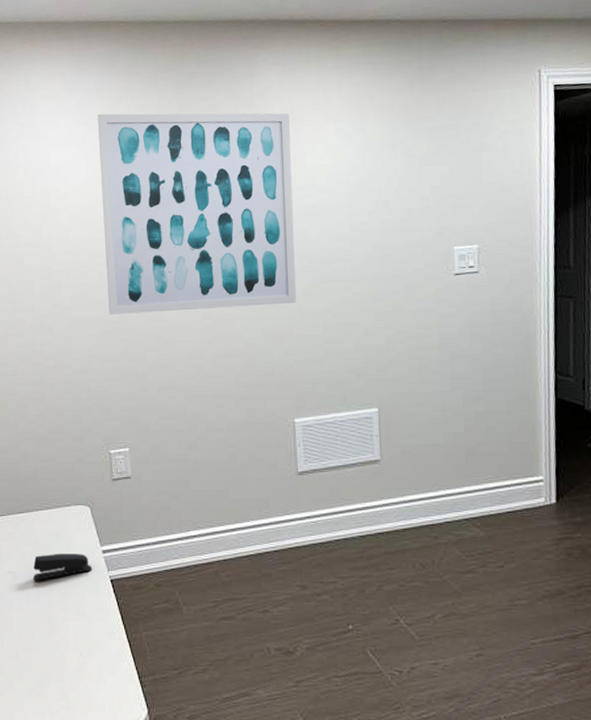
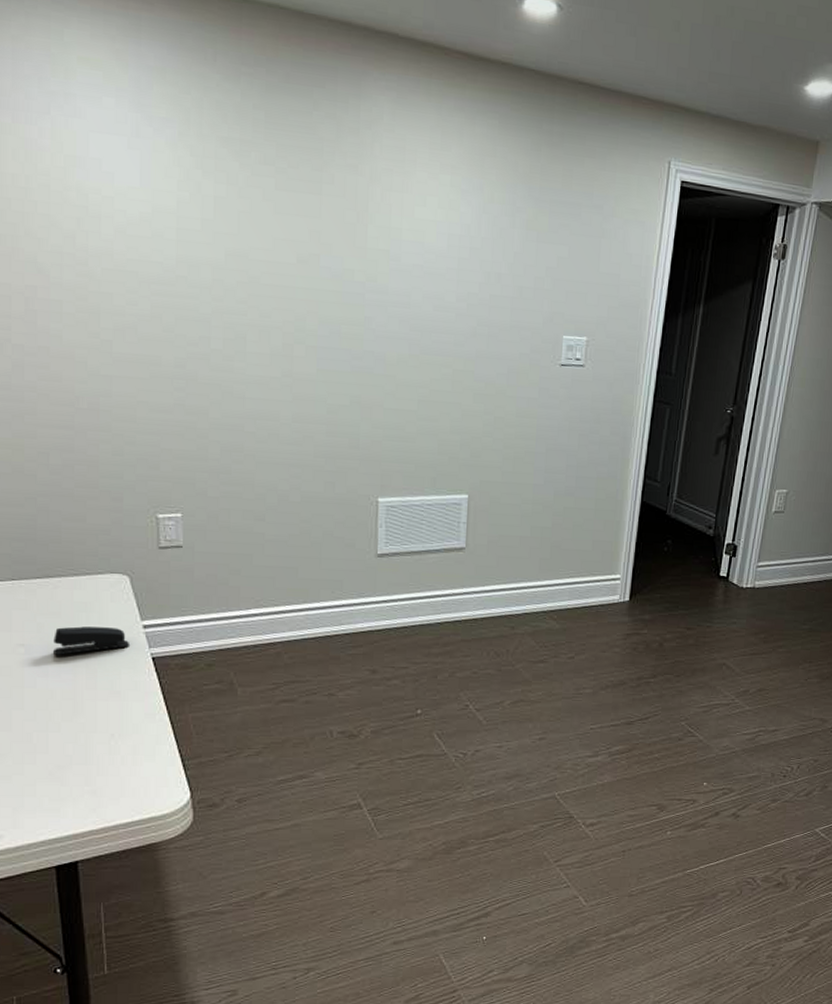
wall art: present [97,113,296,315] -> none [158,101,400,372]

